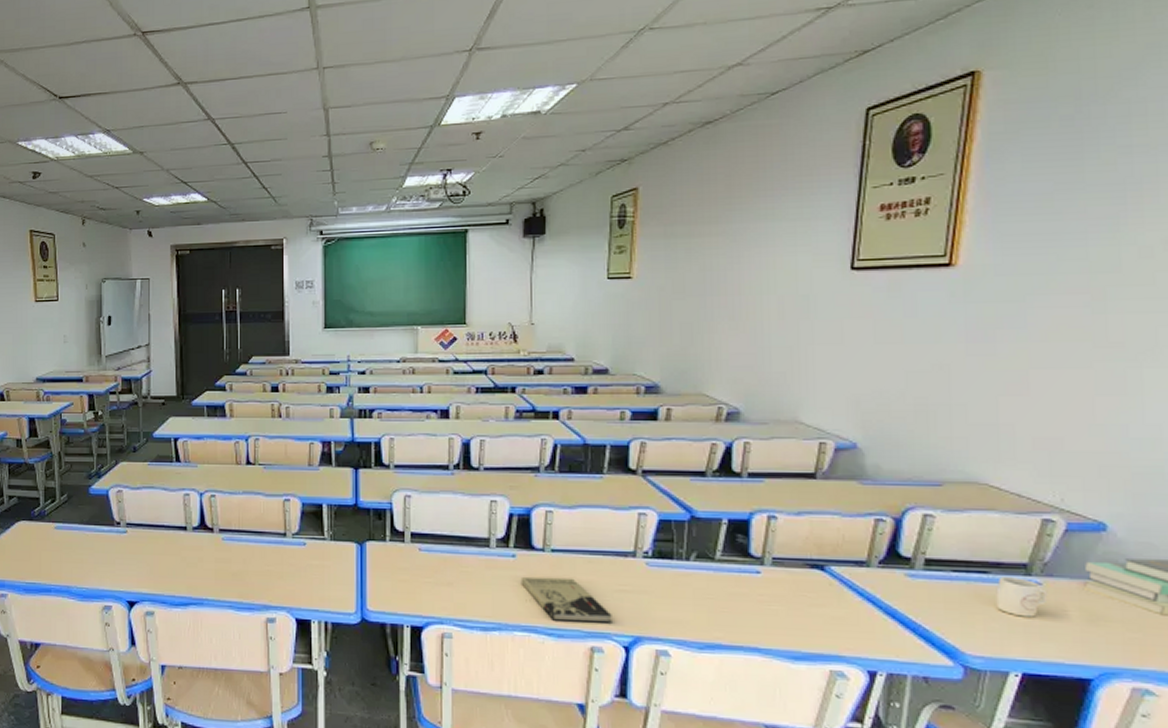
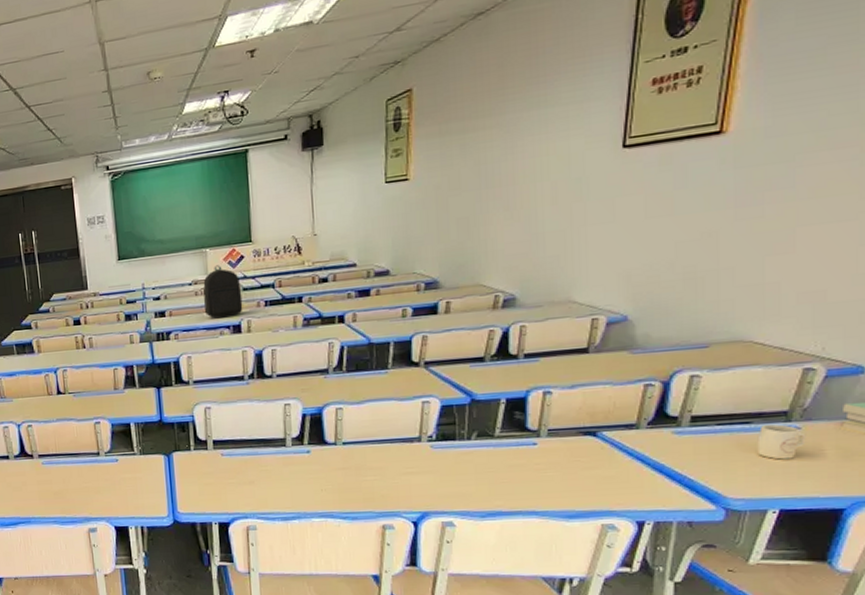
backpack: none [412,344,453,401] -> present [203,265,243,319]
book: present [520,576,612,623] -> none [316,466,401,506]

